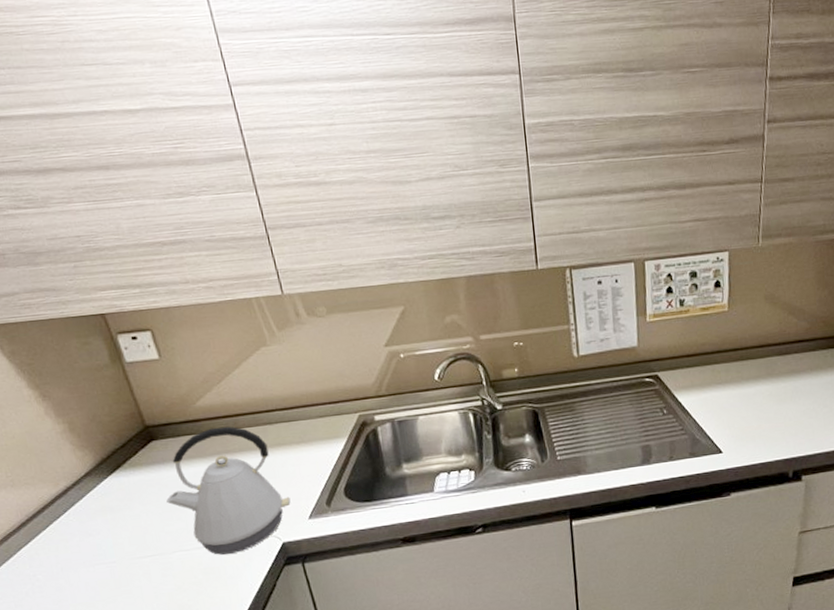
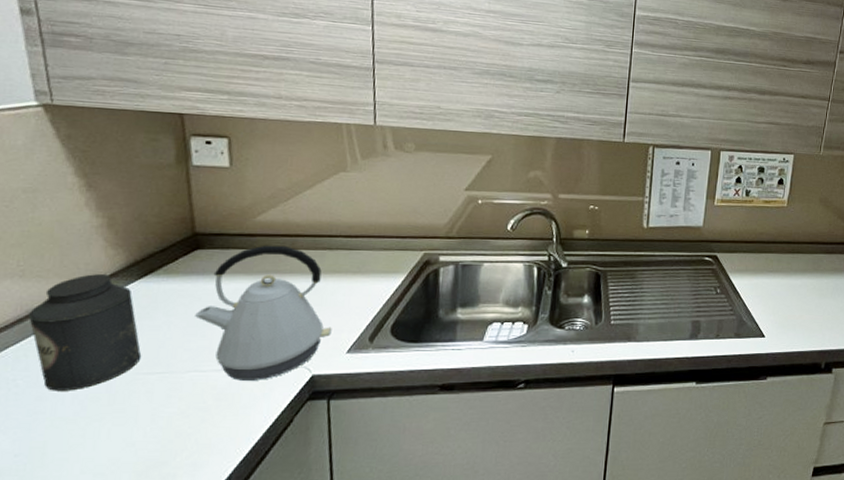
canister: none [29,474,132,581] -> present [29,274,142,391]

